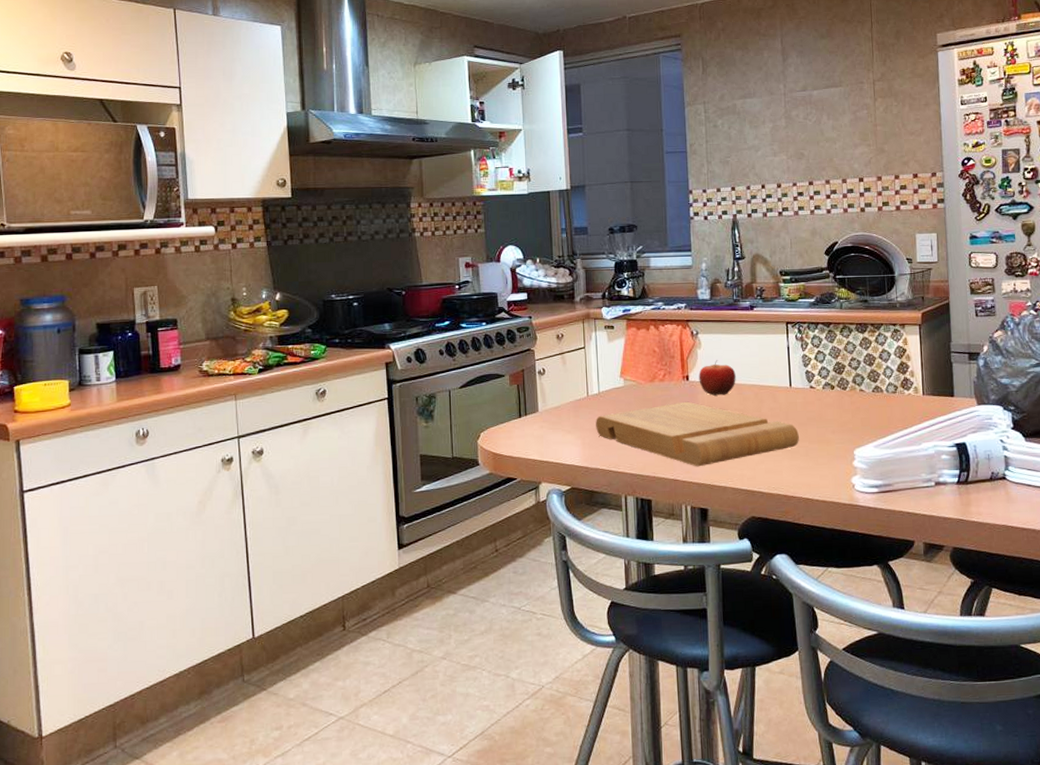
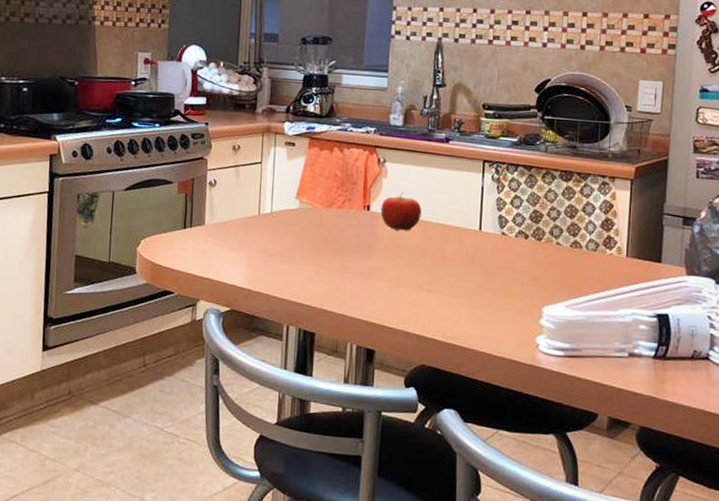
cutting board: present [596,401,799,467] -> none [264,232,483,305]

